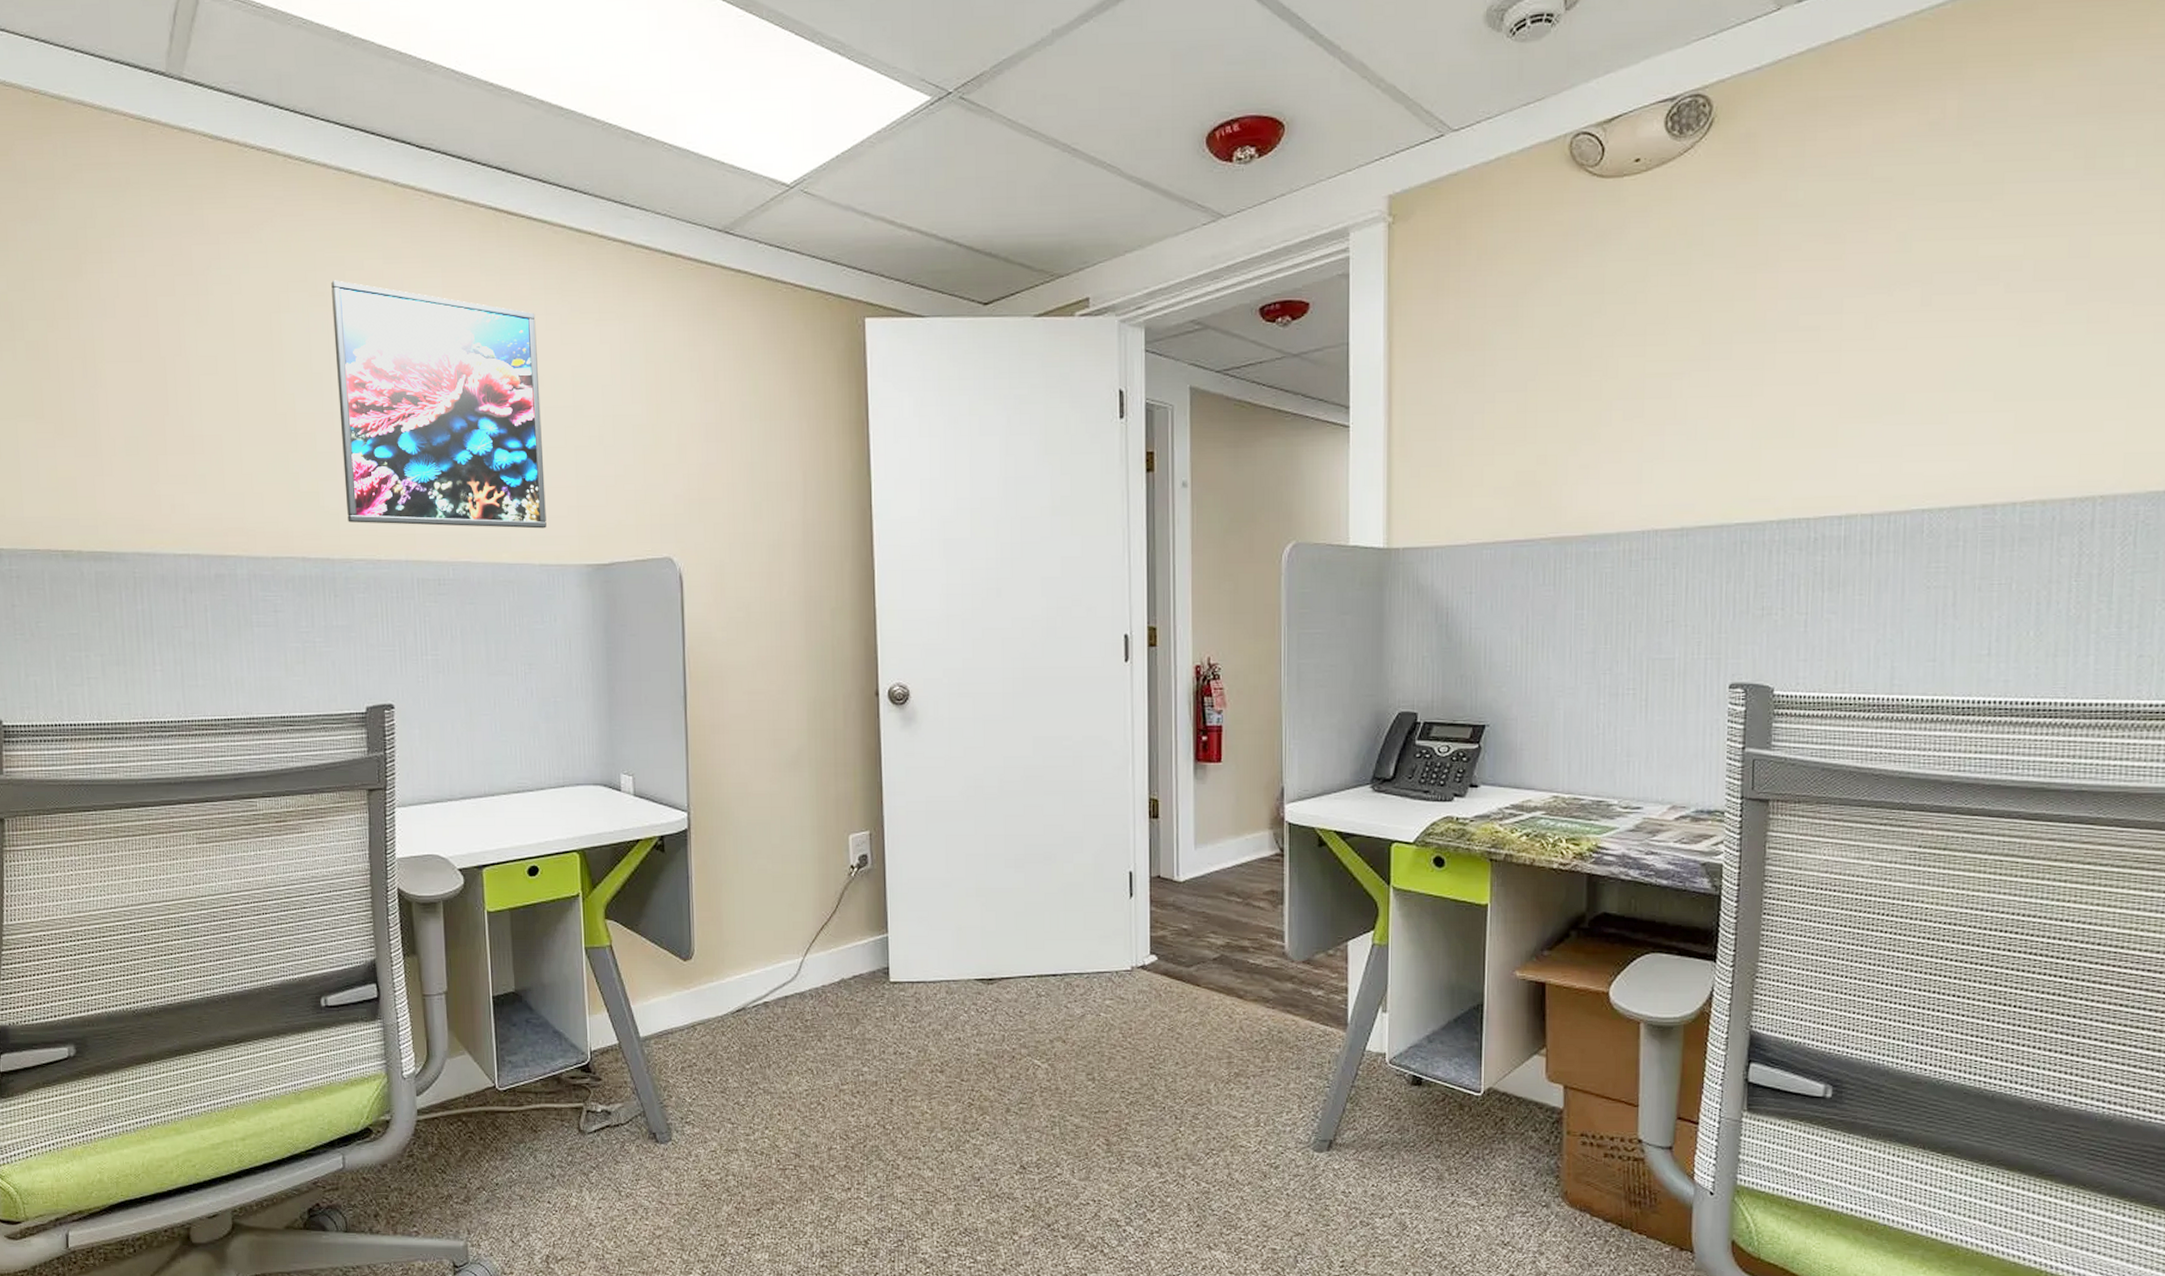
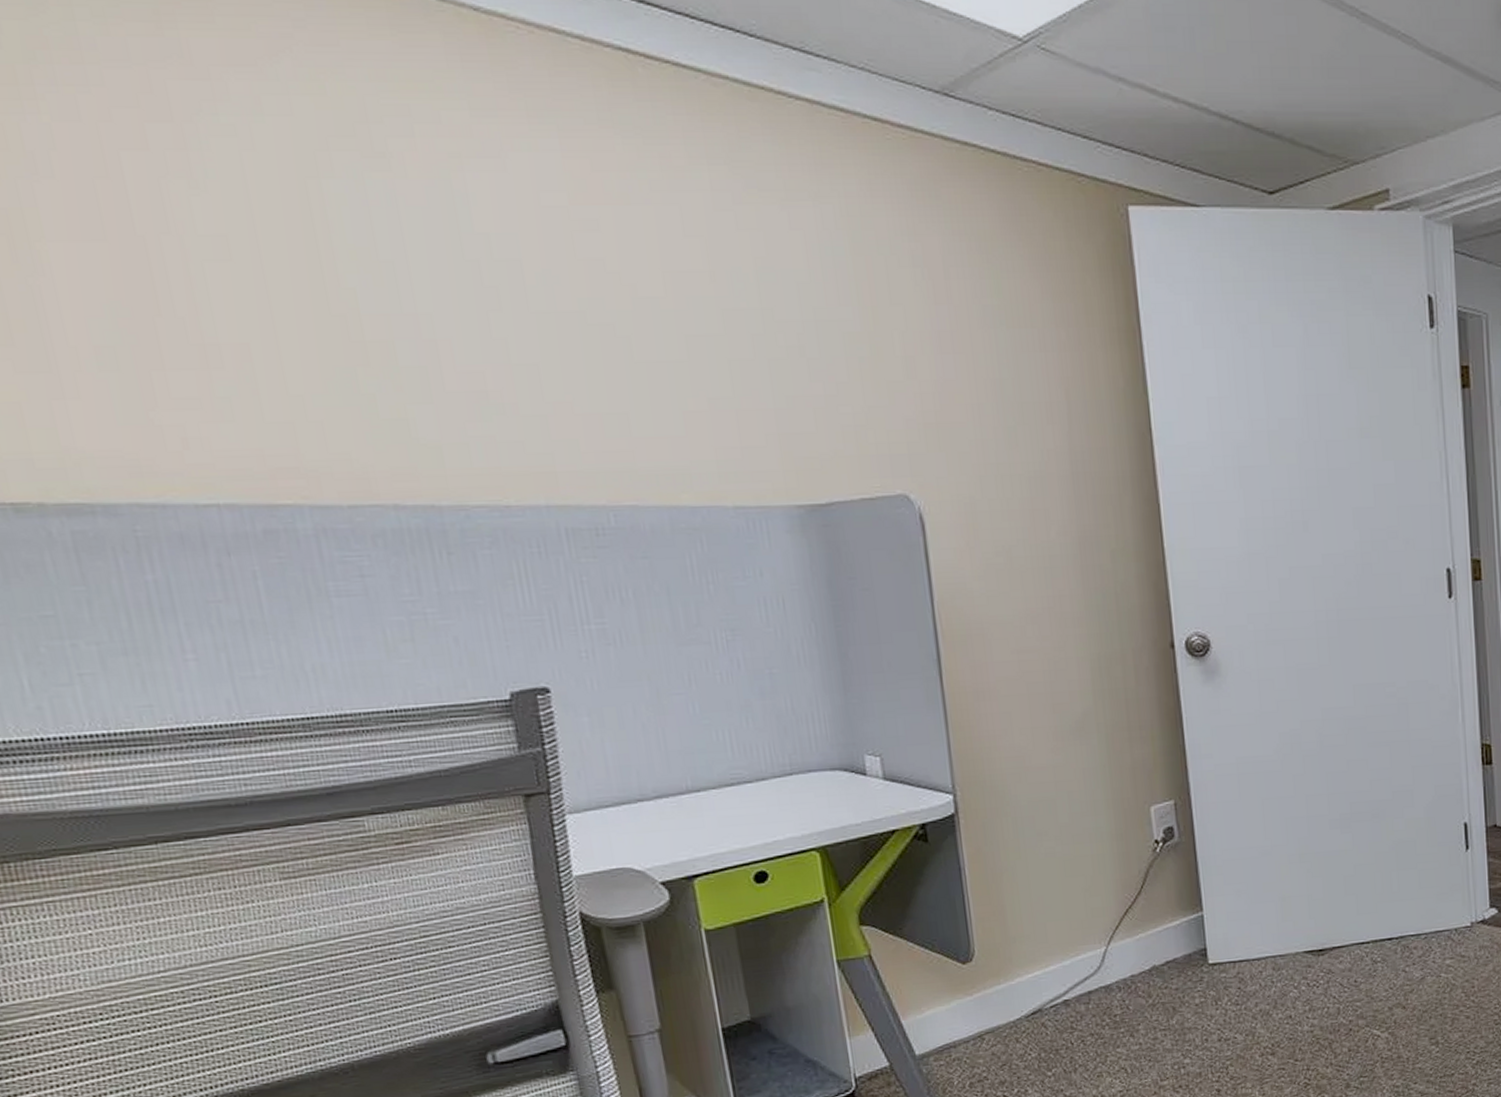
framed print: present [330,280,547,529] -> none [393,136,739,463]

